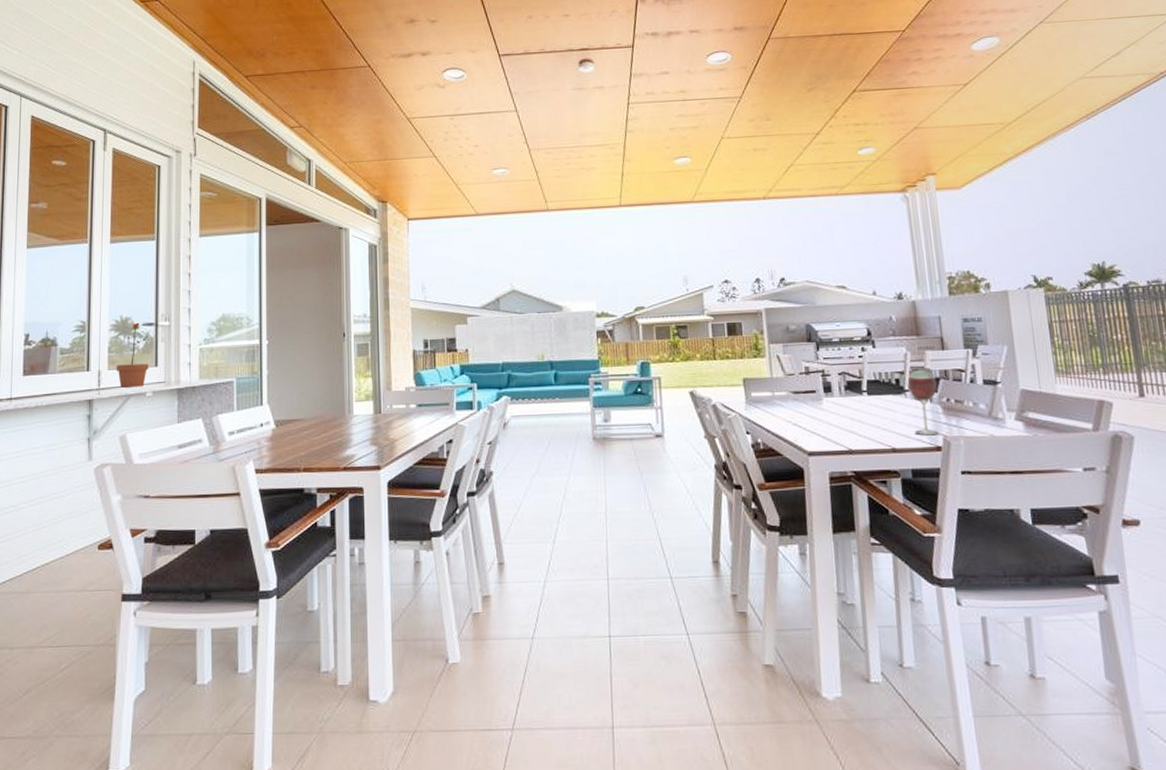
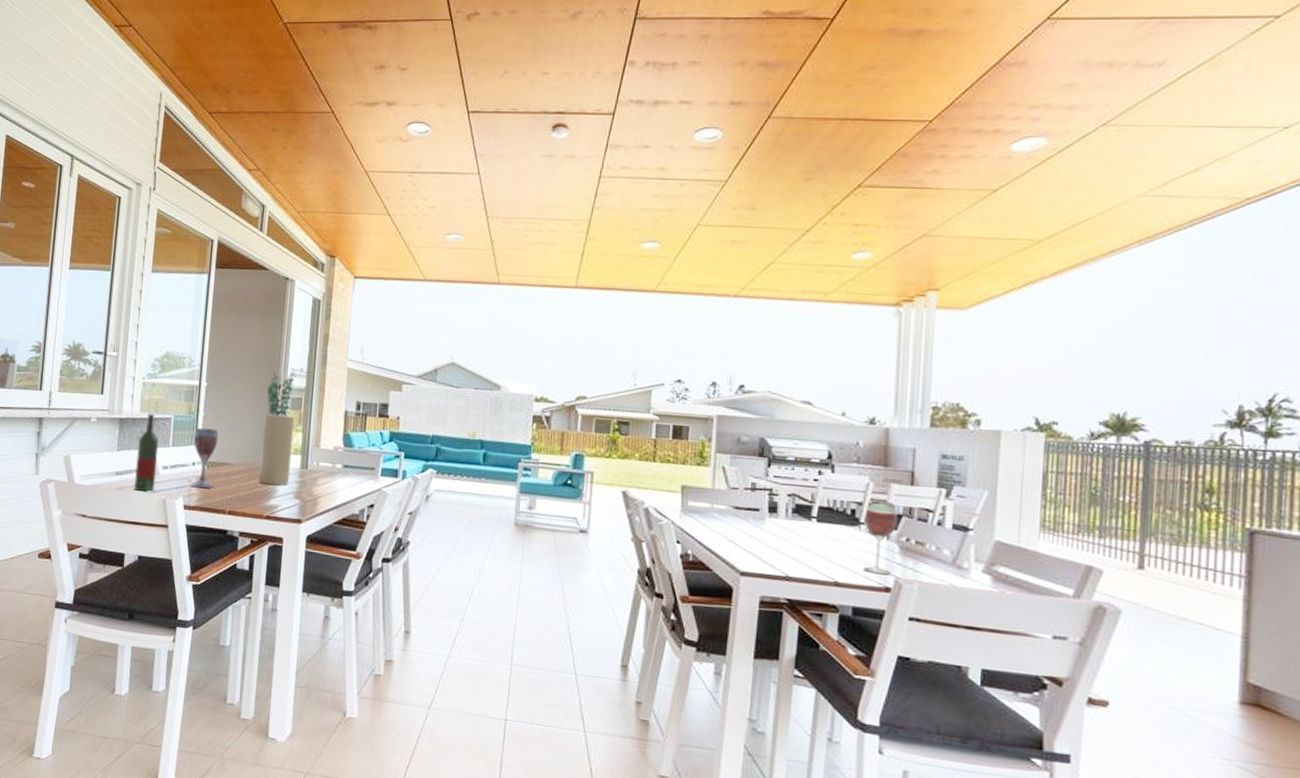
potted flower: present [116,322,149,388] -> none [65,349,98,412]
wine bottle: none [199,379,223,462] -> present [134,413,159,492]
cup: none [259,386,285,450] -> present [190,427,219,489]
vase: none [330,314,364,436] -> present [258,367,296,486]

